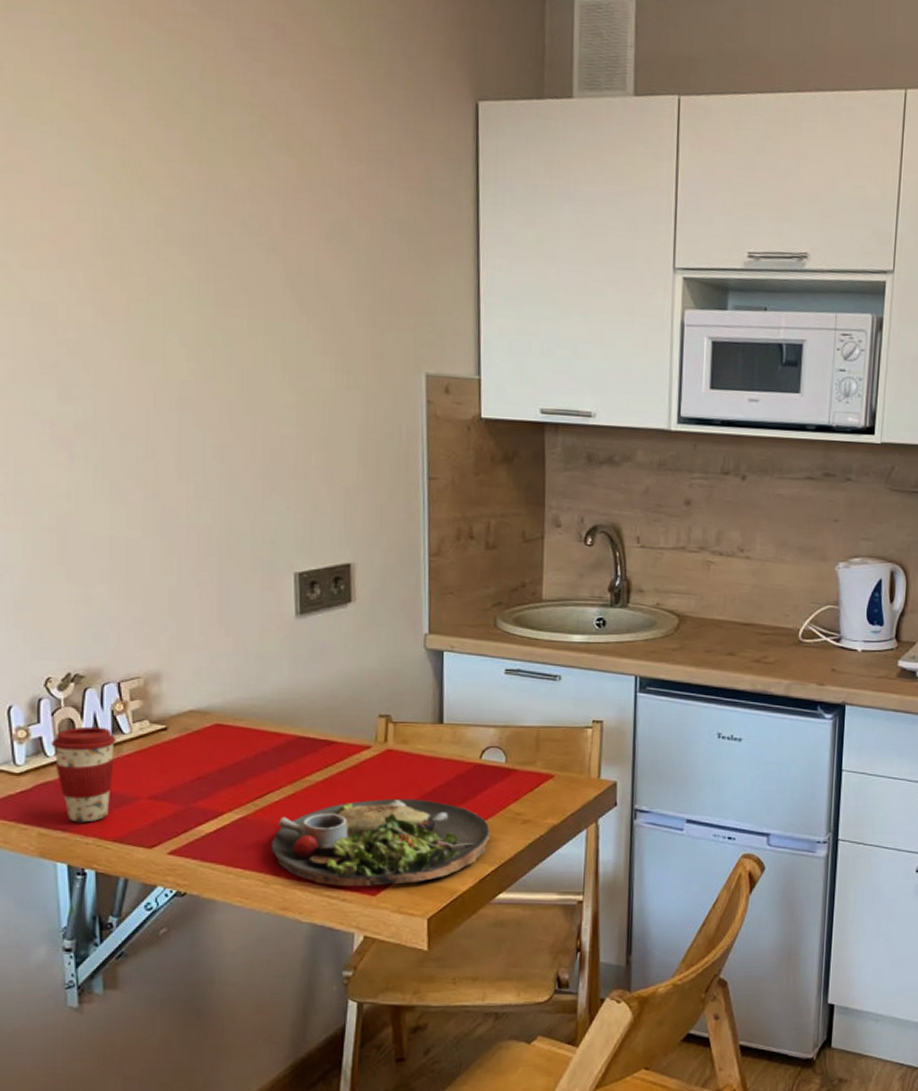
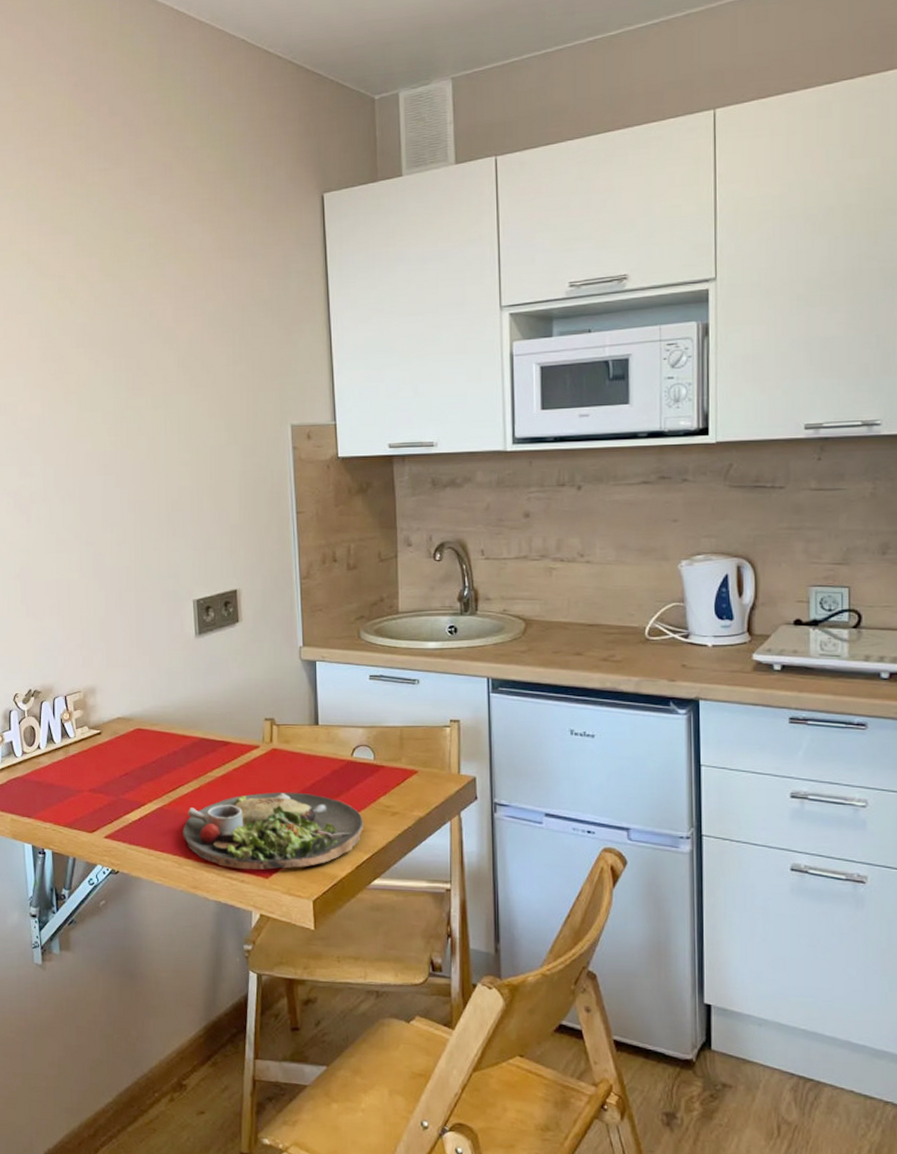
coffee cup: present [50,726,116,823] -> none [18,732,65,811]

